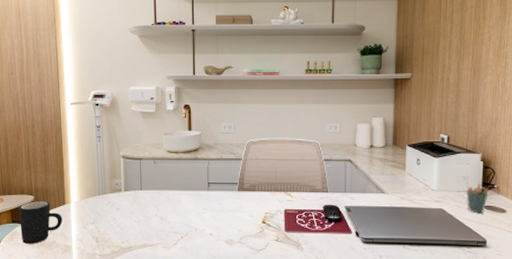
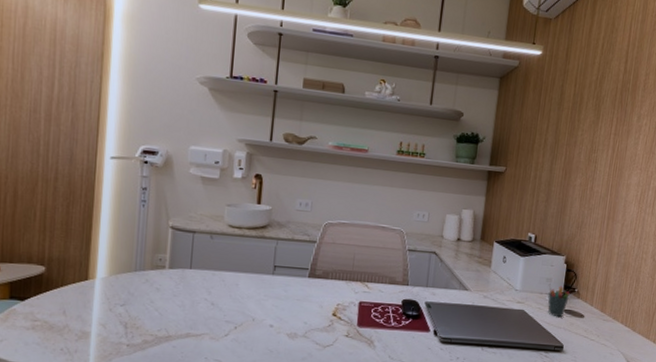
mug: present [18,201,63,244] -> none [20,273,82,327]

